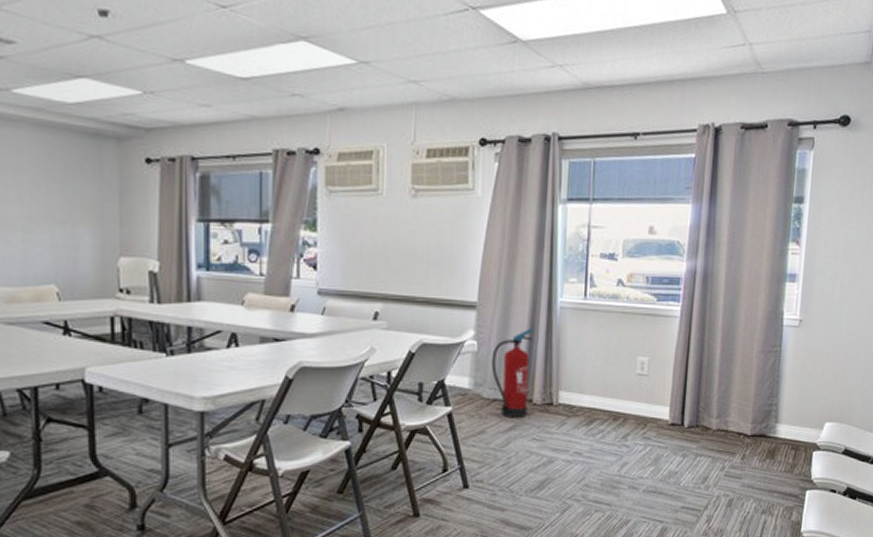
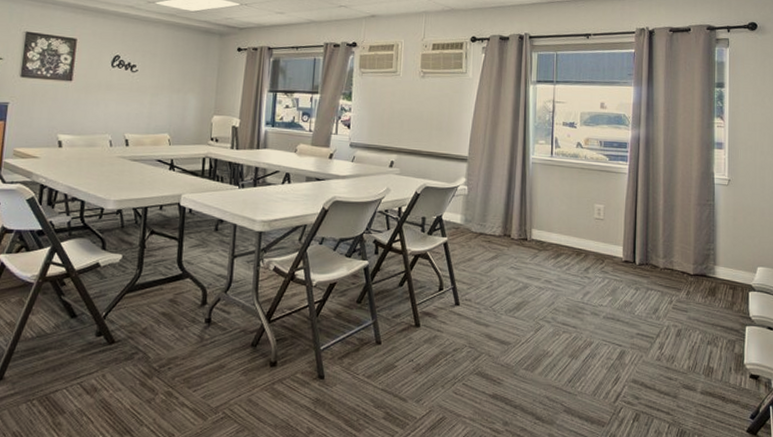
fire extinguisher: present [491,329,533,417] -> none [478,178,511,249]

